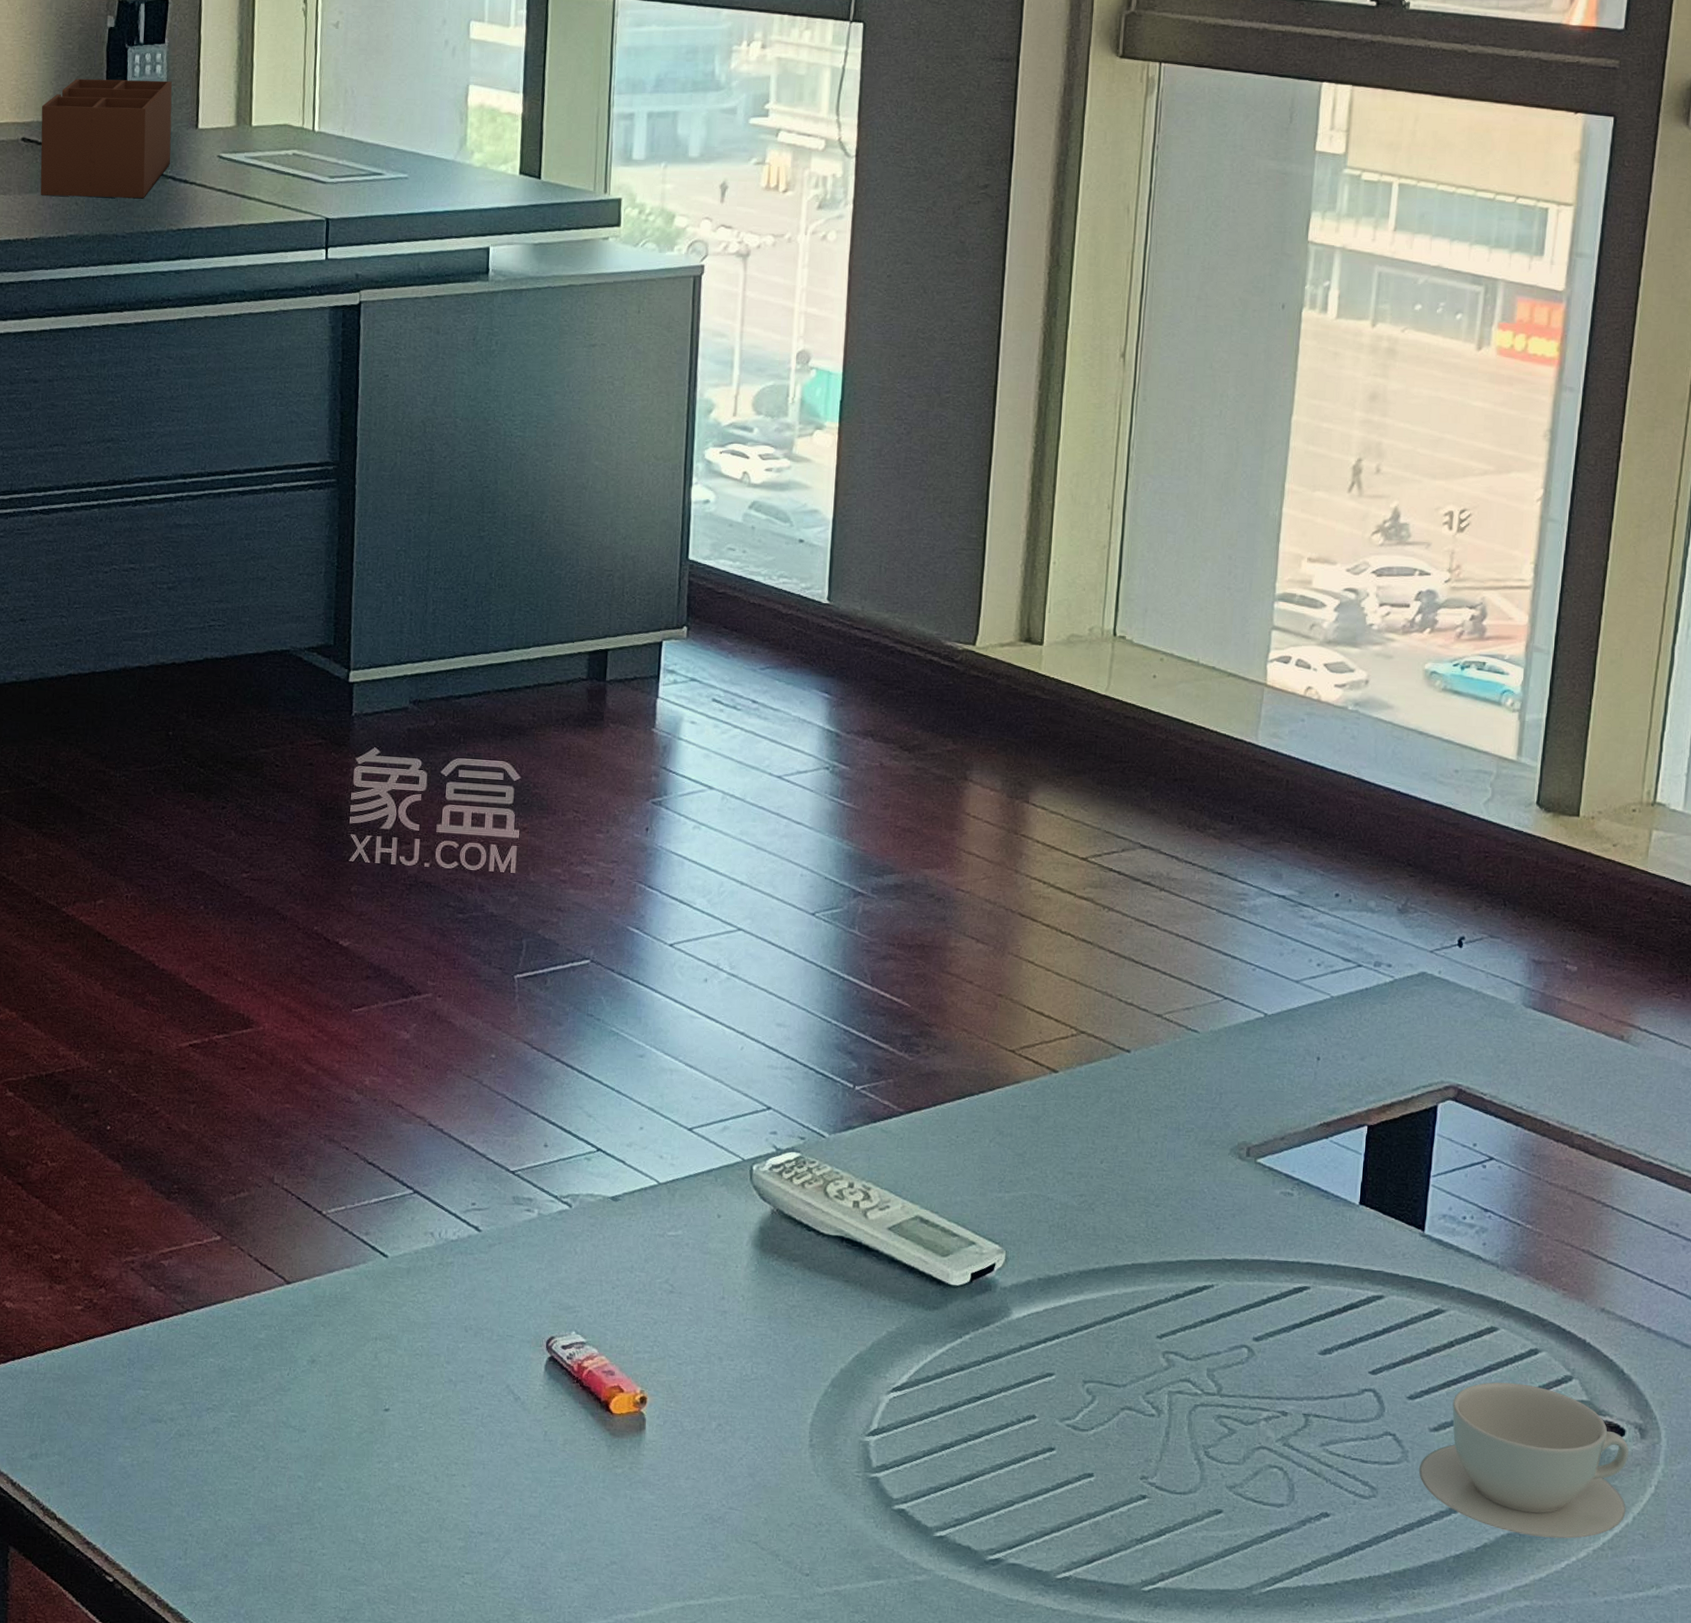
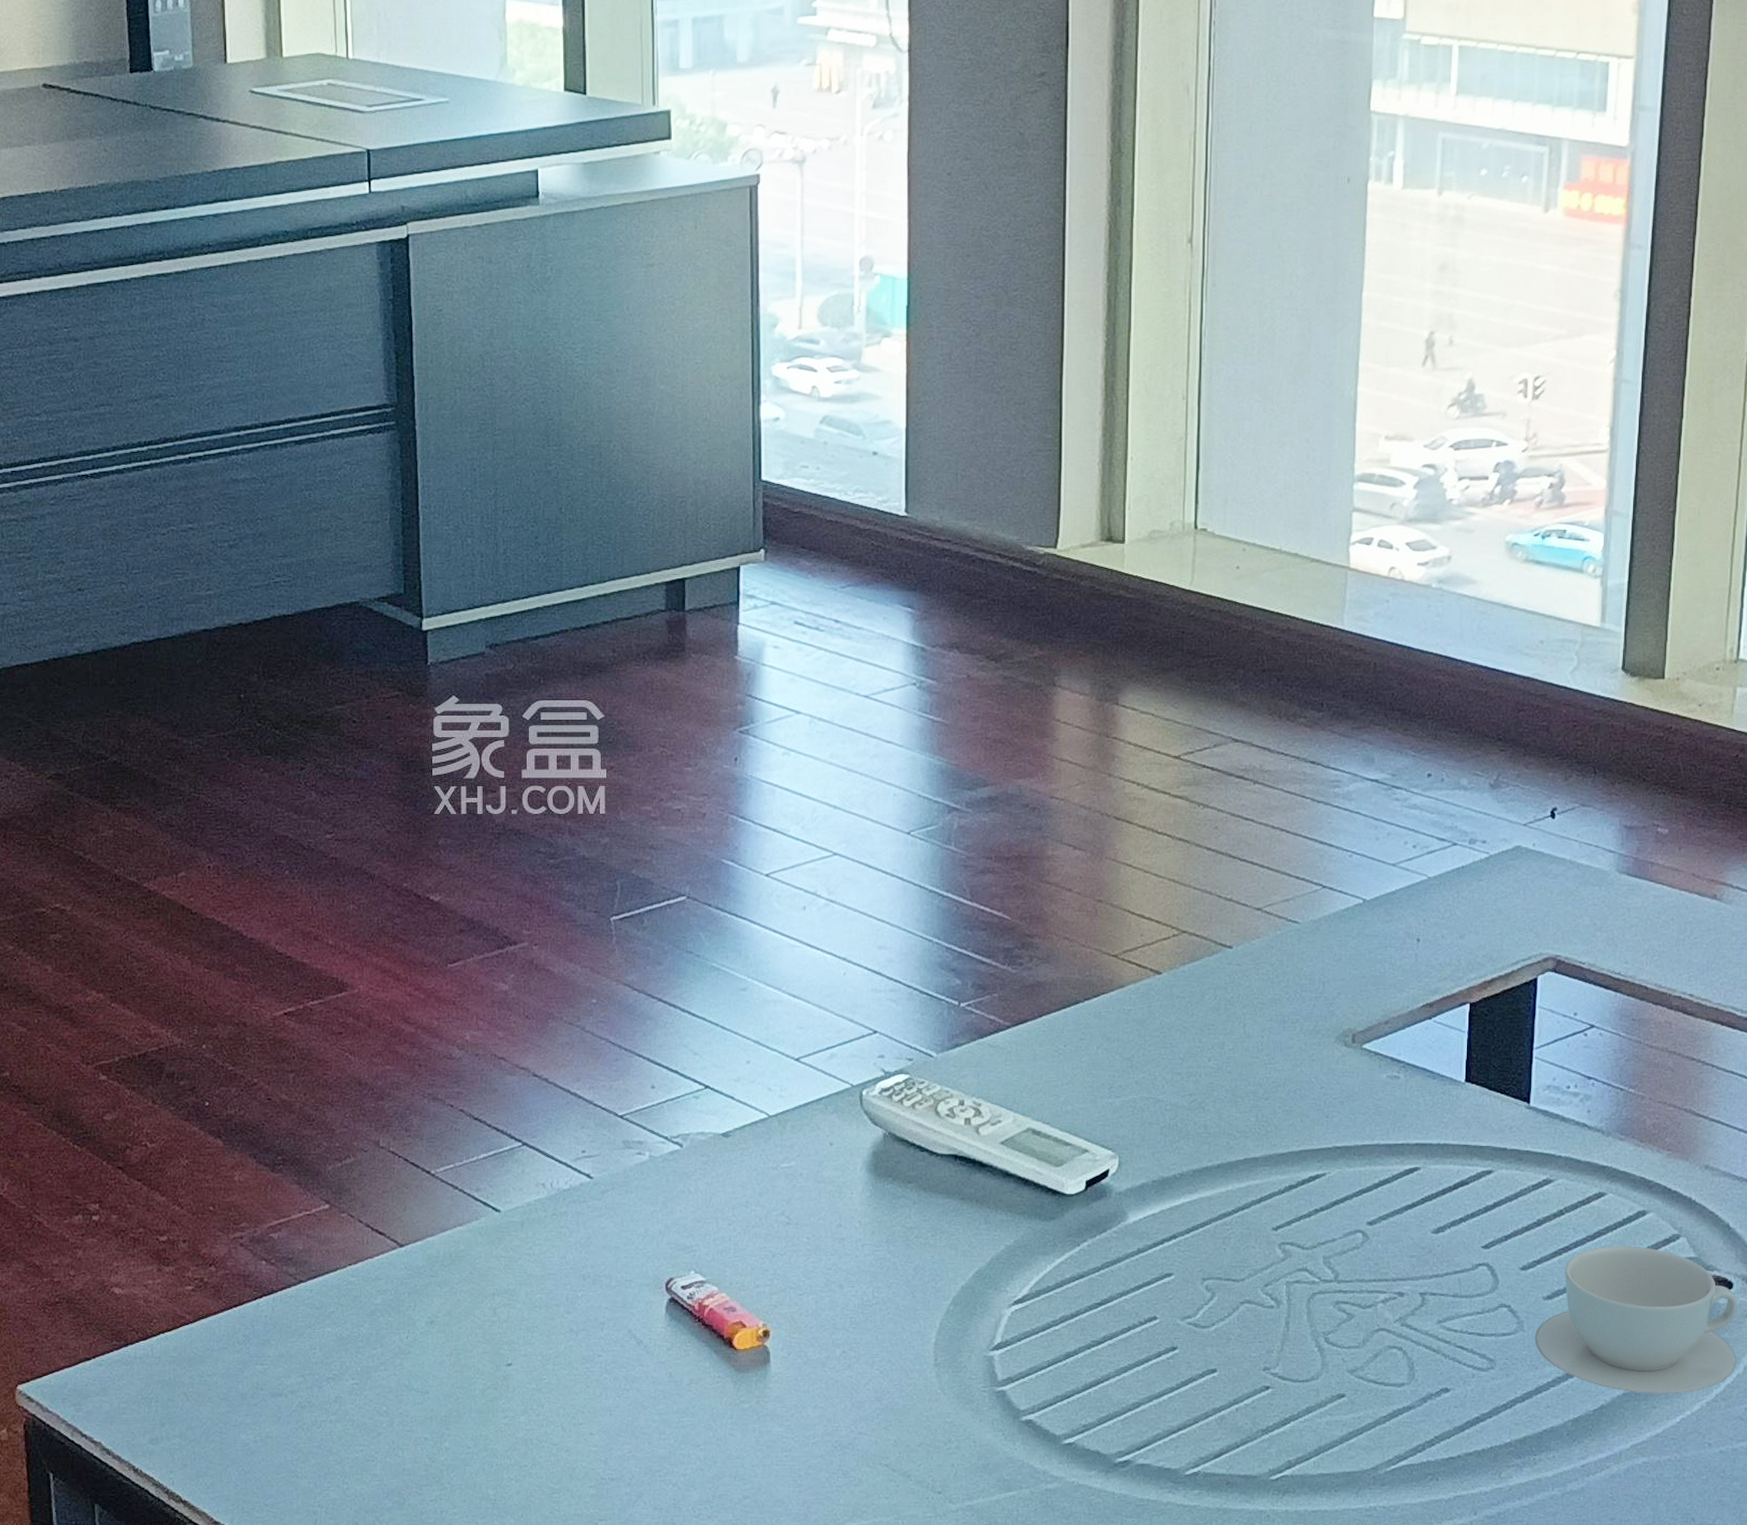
desk organizer: present [40,79,173,199] -> none [61,14,201,144]

